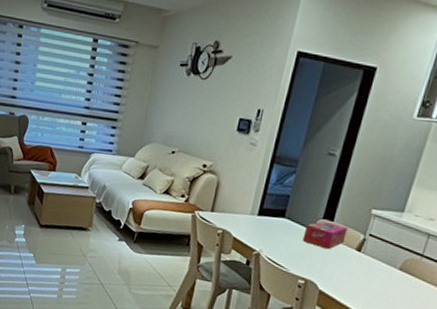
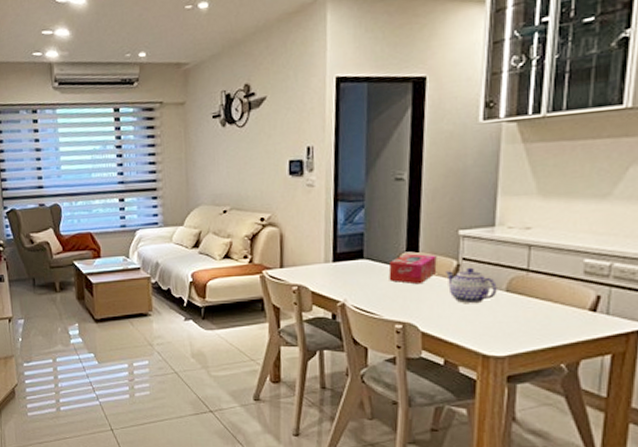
teapot: none [351,242,394,276] -> present [446,267,497,304]

